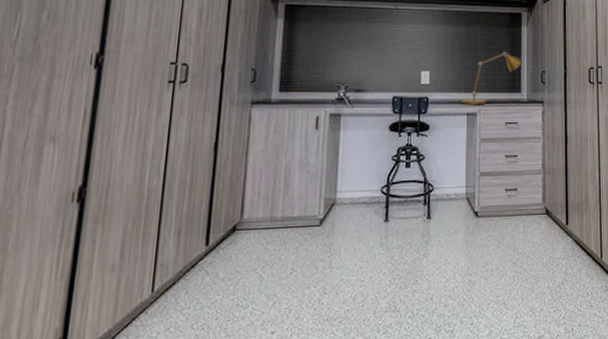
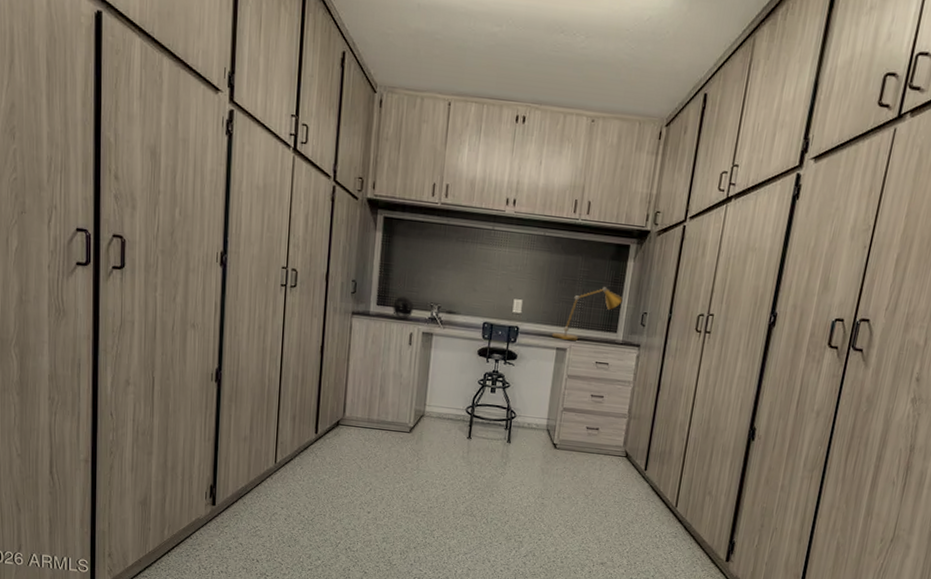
bicycle helmet: none [296,80,320,105] -> present [392,296,414,321]

